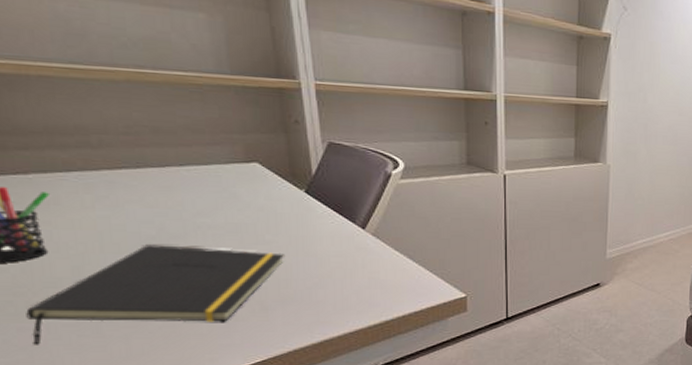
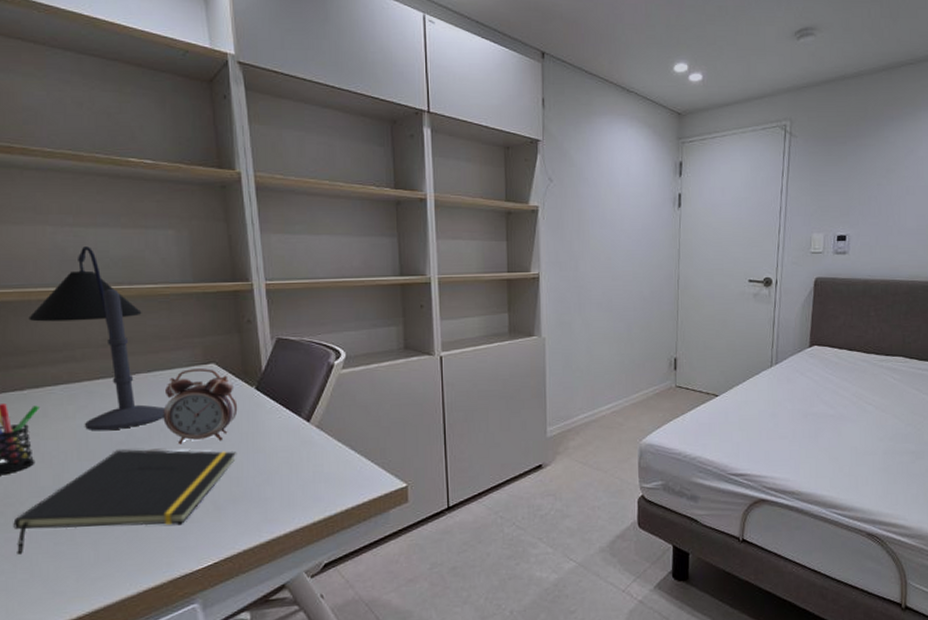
desk lamp: none [28,20,202,224] -> present [29,246,165,431]
alarm clock: none [199,166,286,243] -> present [163,369,238,445]

